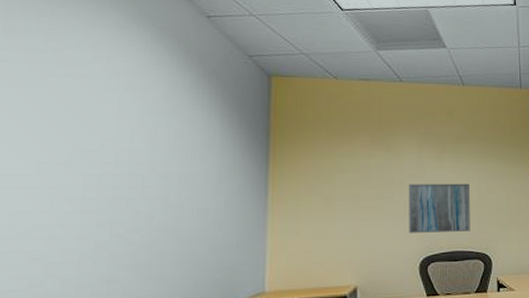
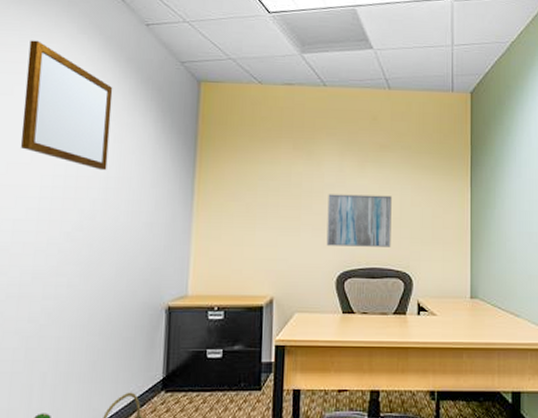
writing board: none [56,28,170,168] -> present [21,40,113,171]

